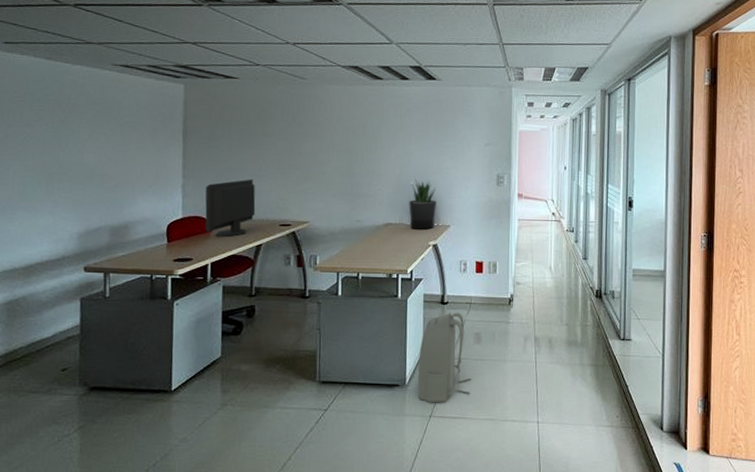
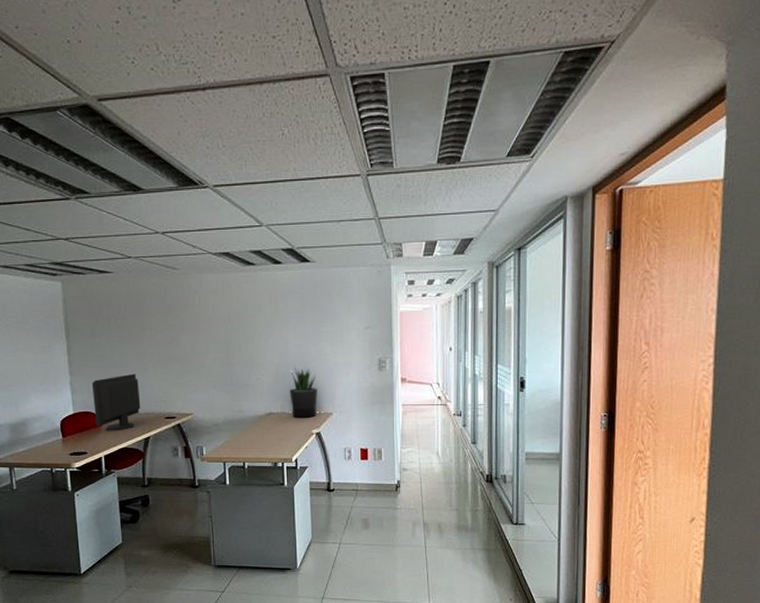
backpack: present [417,312,471,403] -> none [308,499,361,586]

